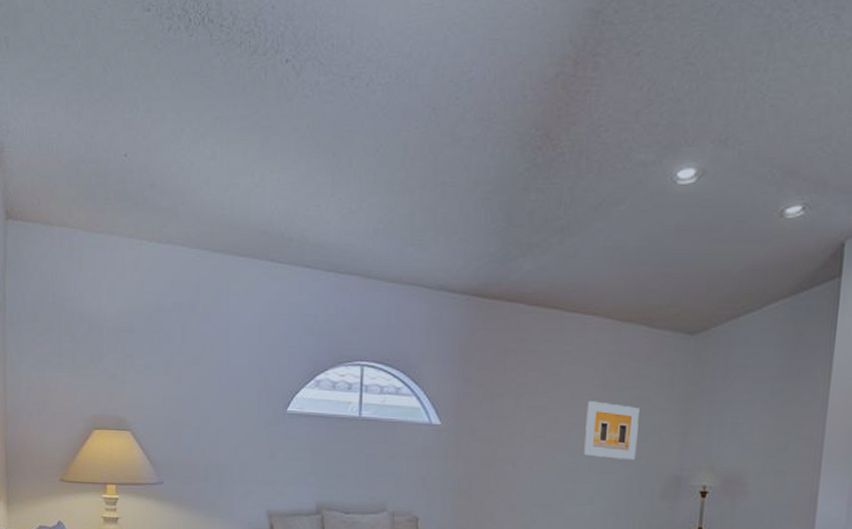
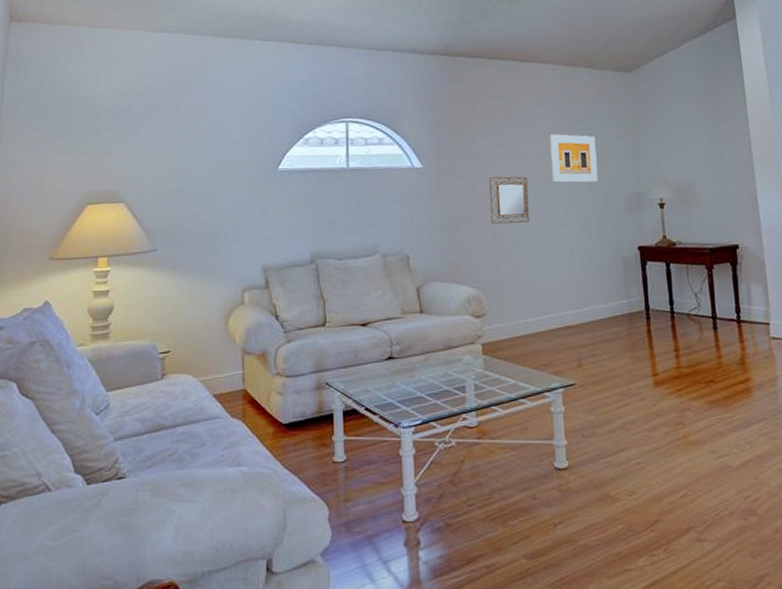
home mirror: none [509,443,555,496] -> present [489,176,530,224]

